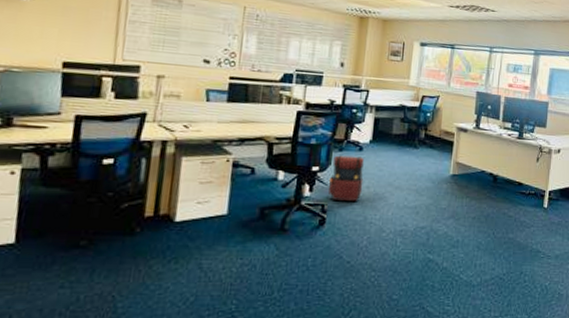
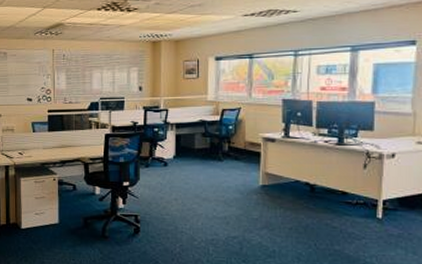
satchel: present [328,155,364,202] -> none [139,171,171,213]

